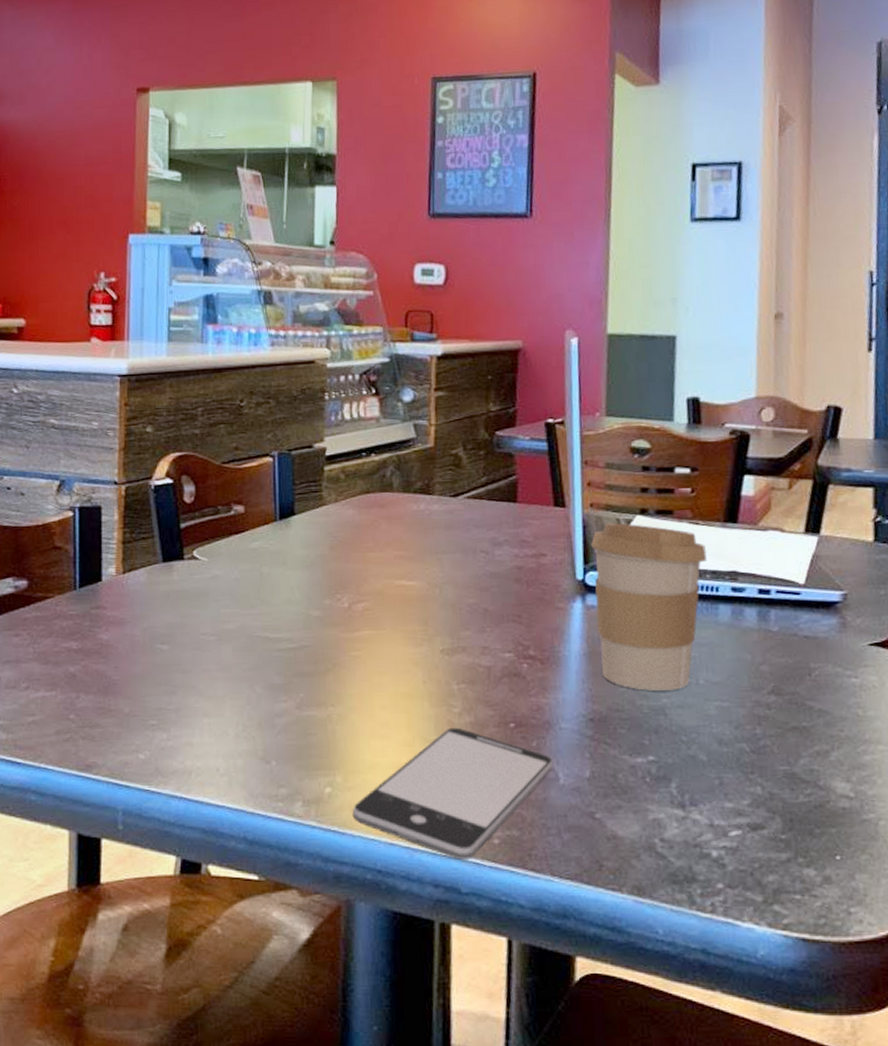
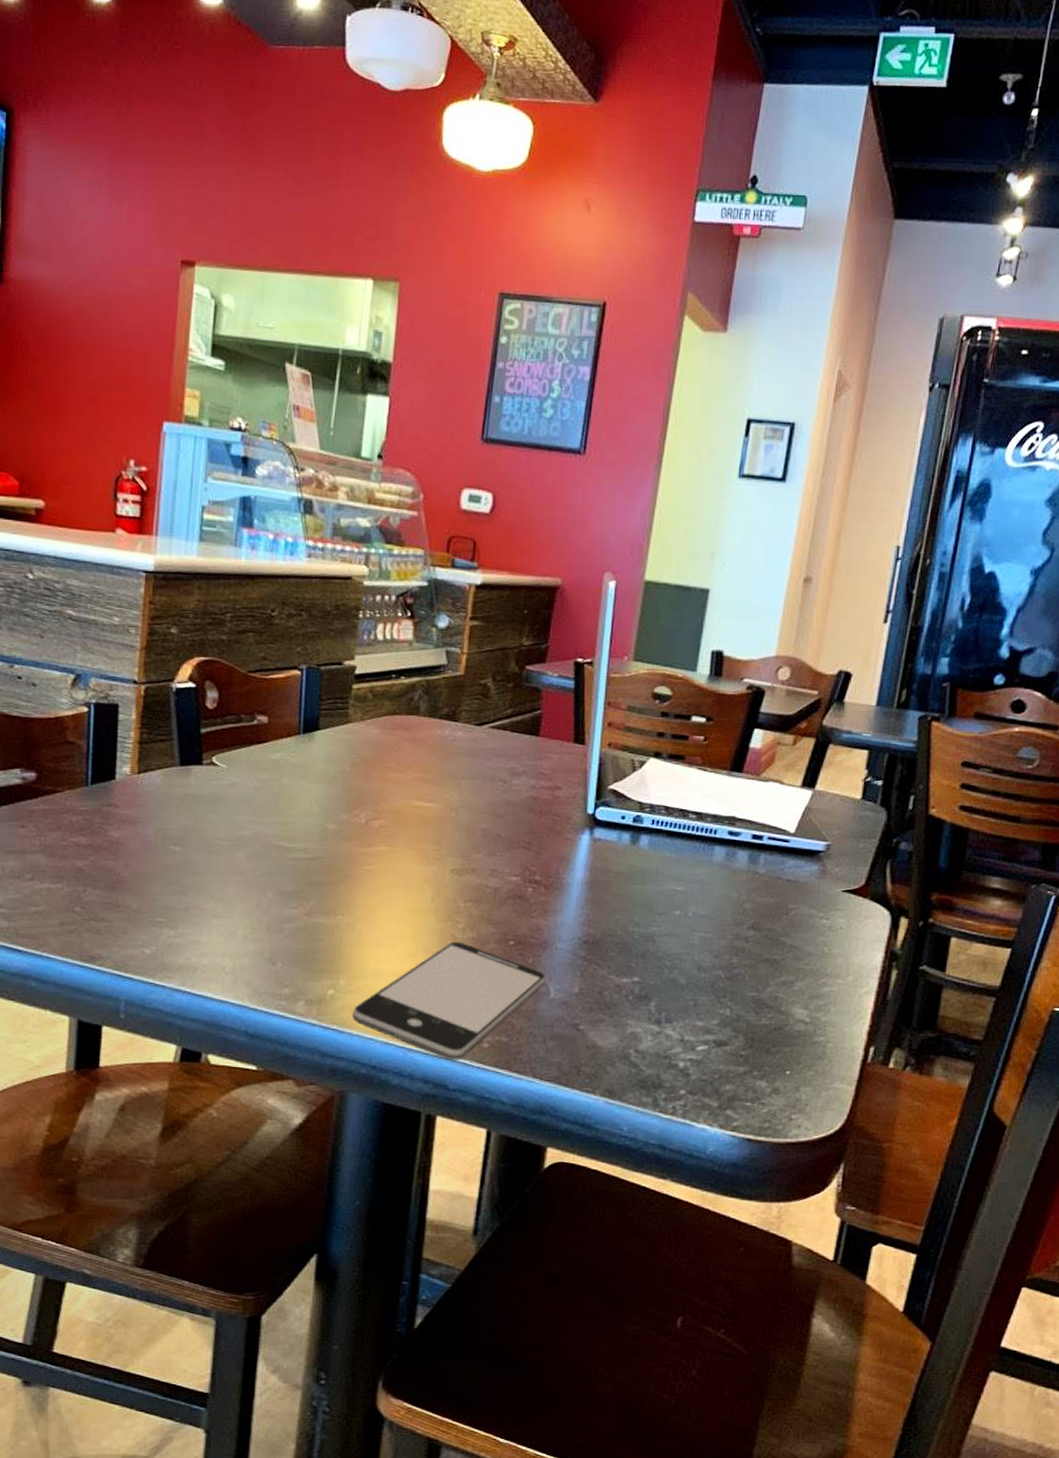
coffee cup: present [591,522,707,691] -> none [601,762,710,920]

